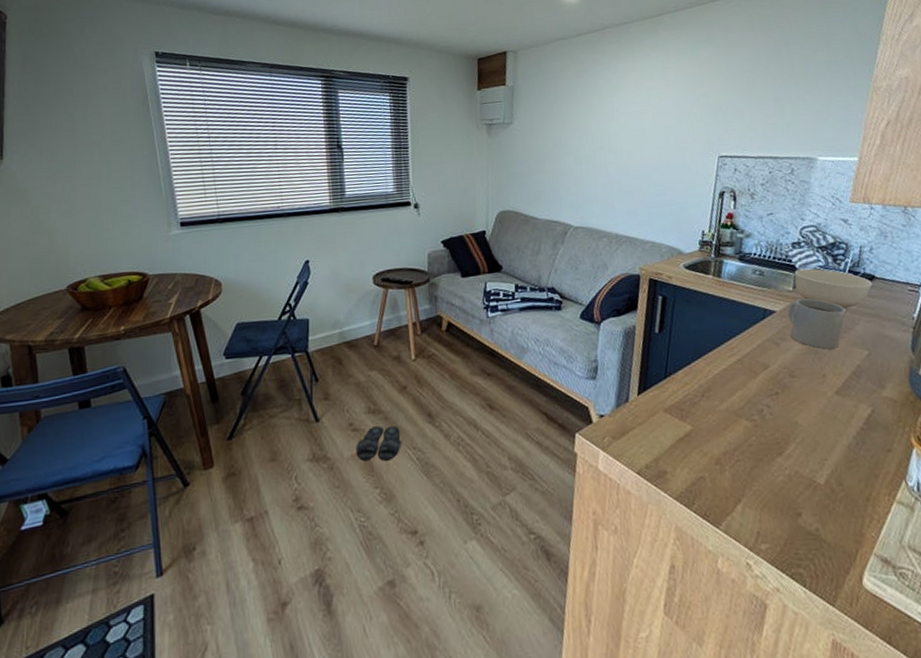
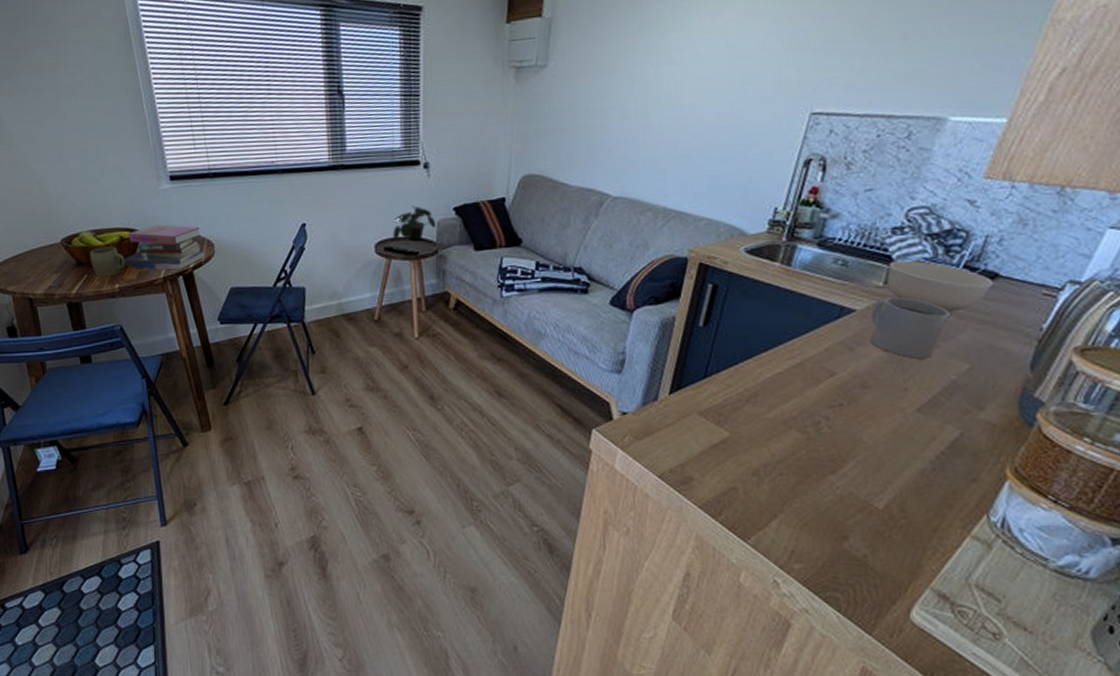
mug: none [96,290,132,321] -> present [89,246,125,277]
books: none [131,267,213,310] -> present [124,224,205,270]
slippers: present [356,426,403,461] -> none [353,404,402,439]
potted plant: none [389,240,427,272] -> present [393,205,436,241]

